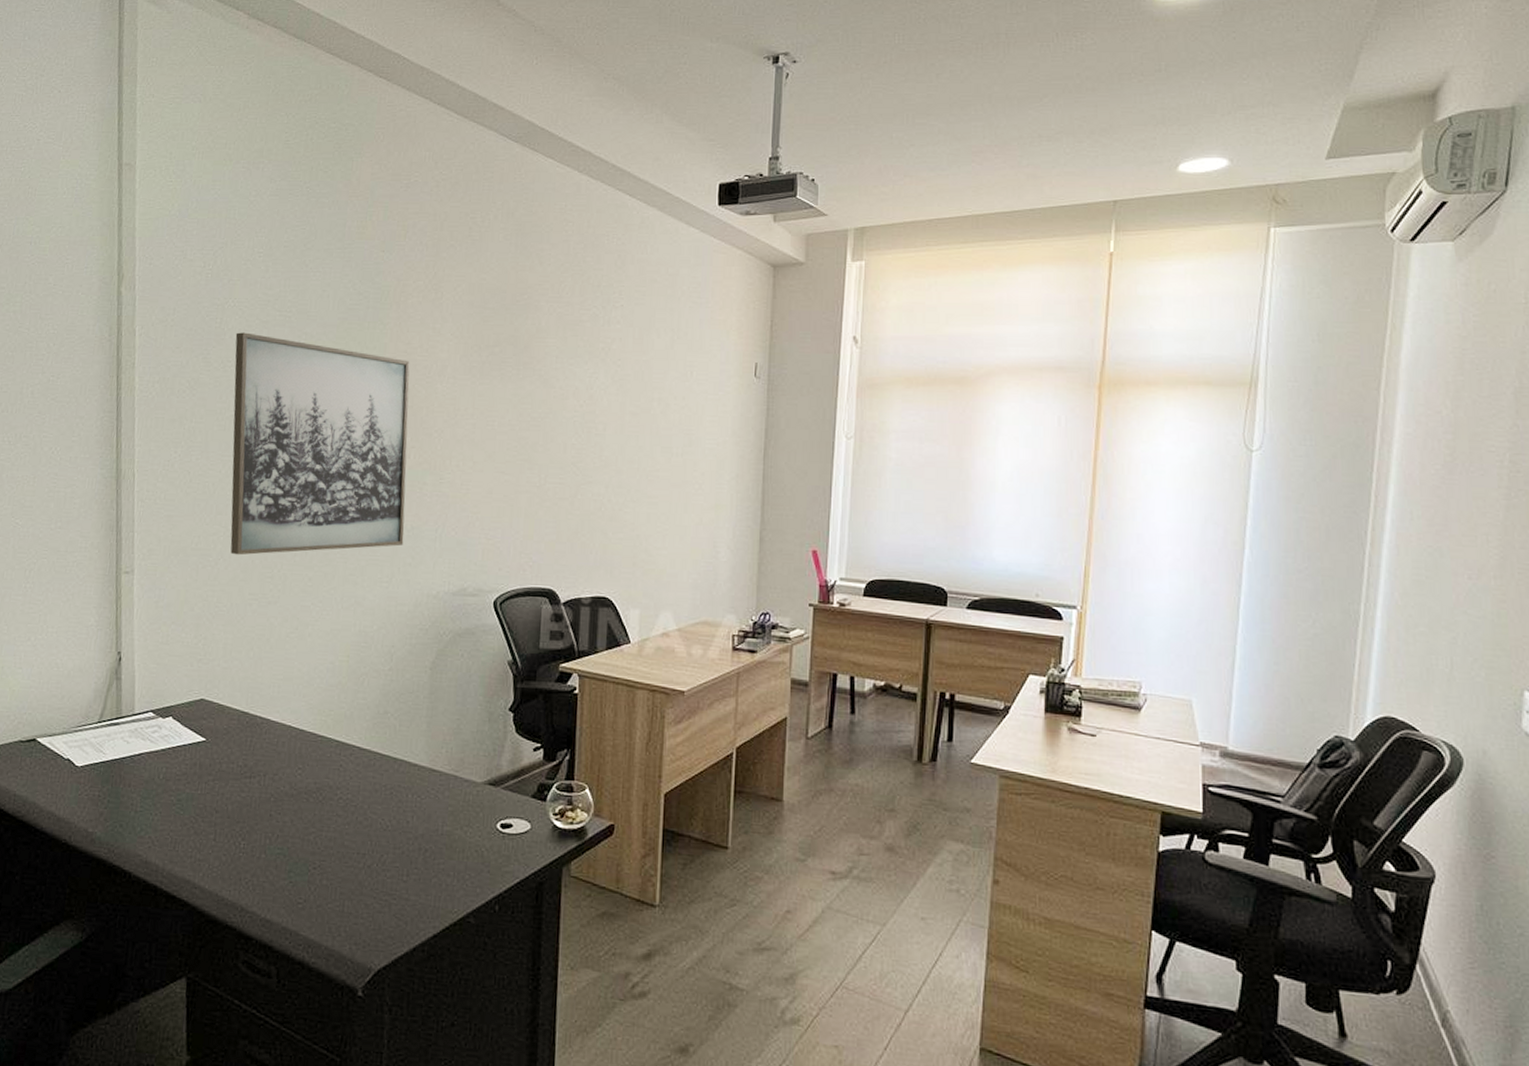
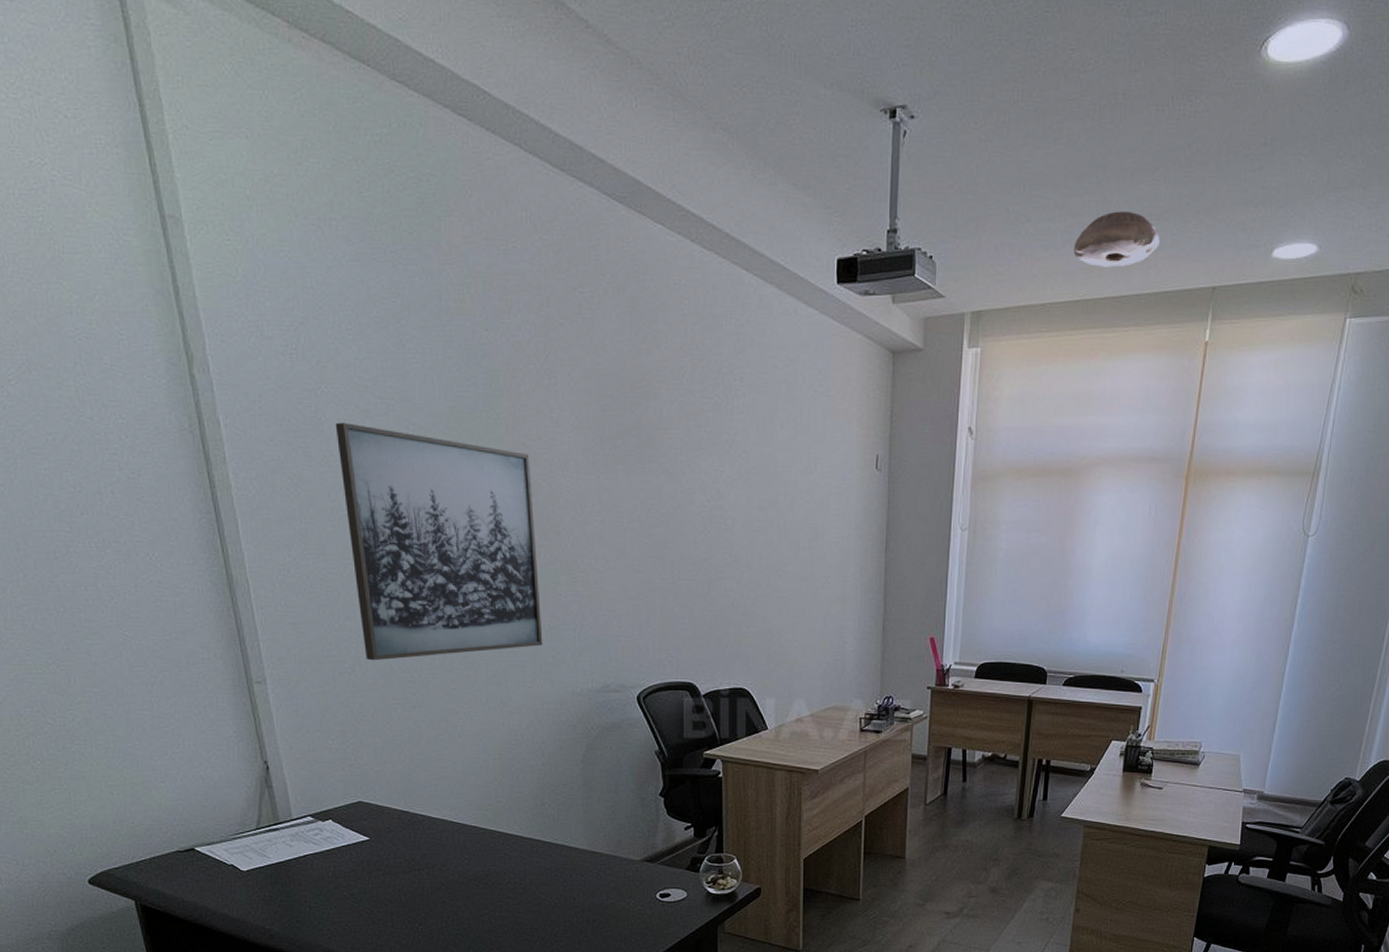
ceiling light: none [960,134,1052,185] -> present [1073,211,1160,268]

